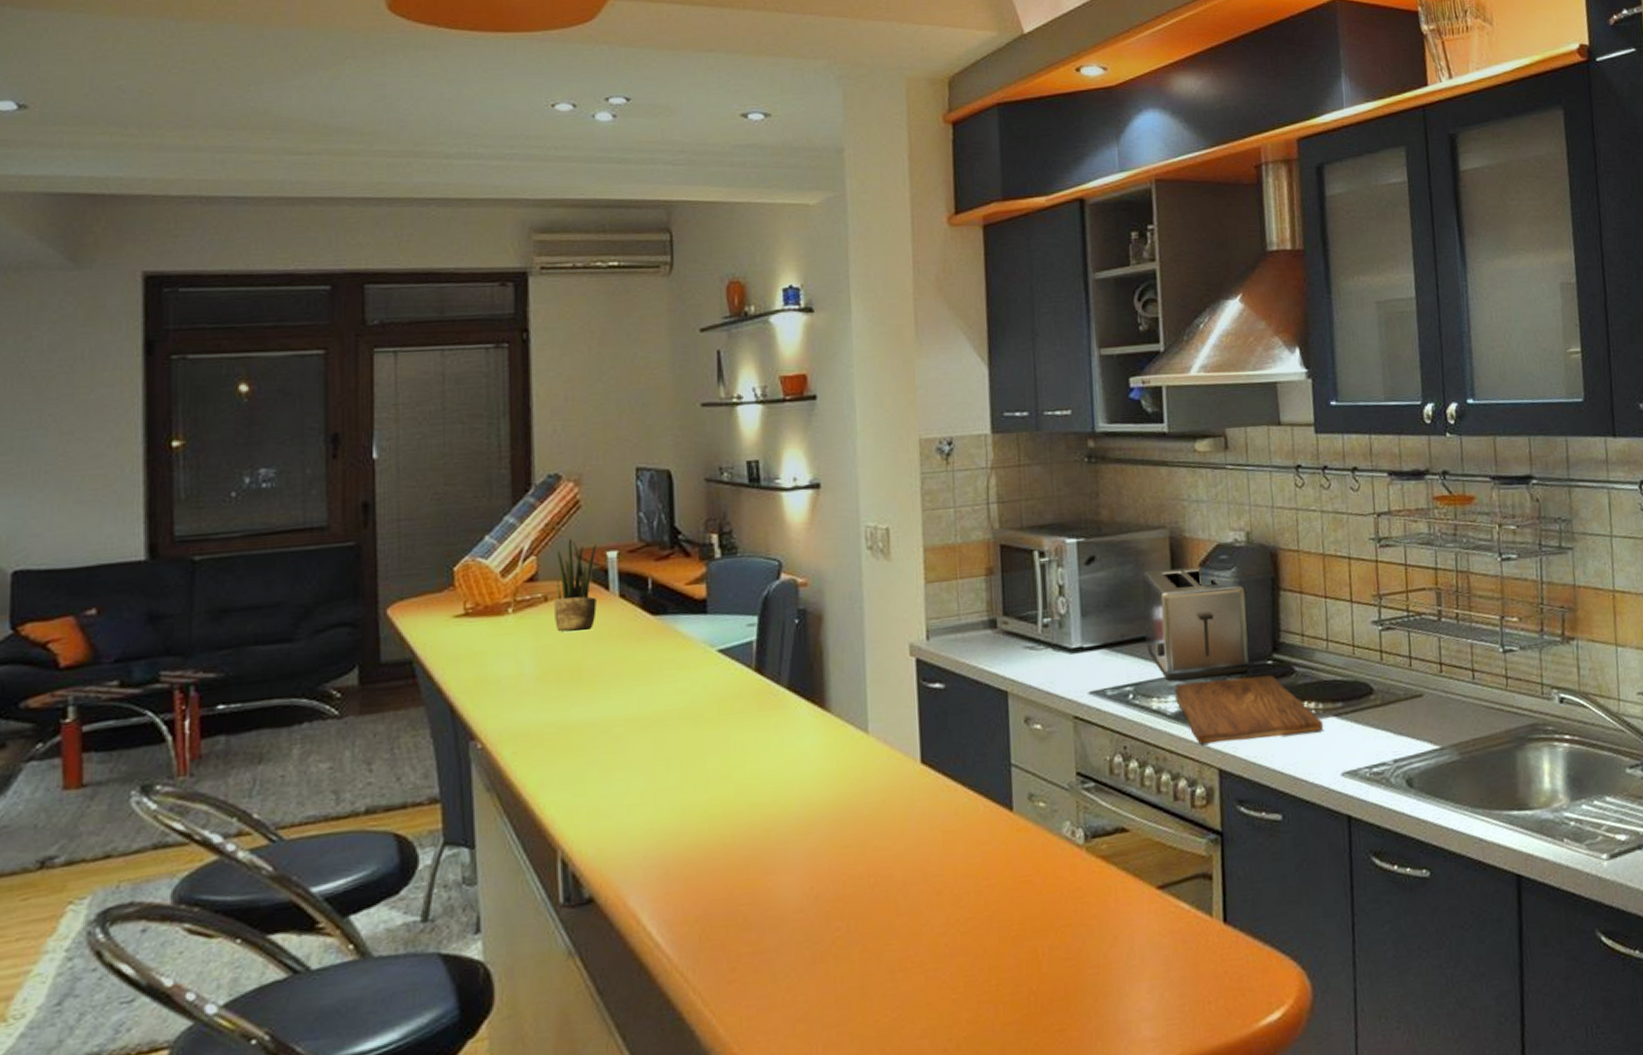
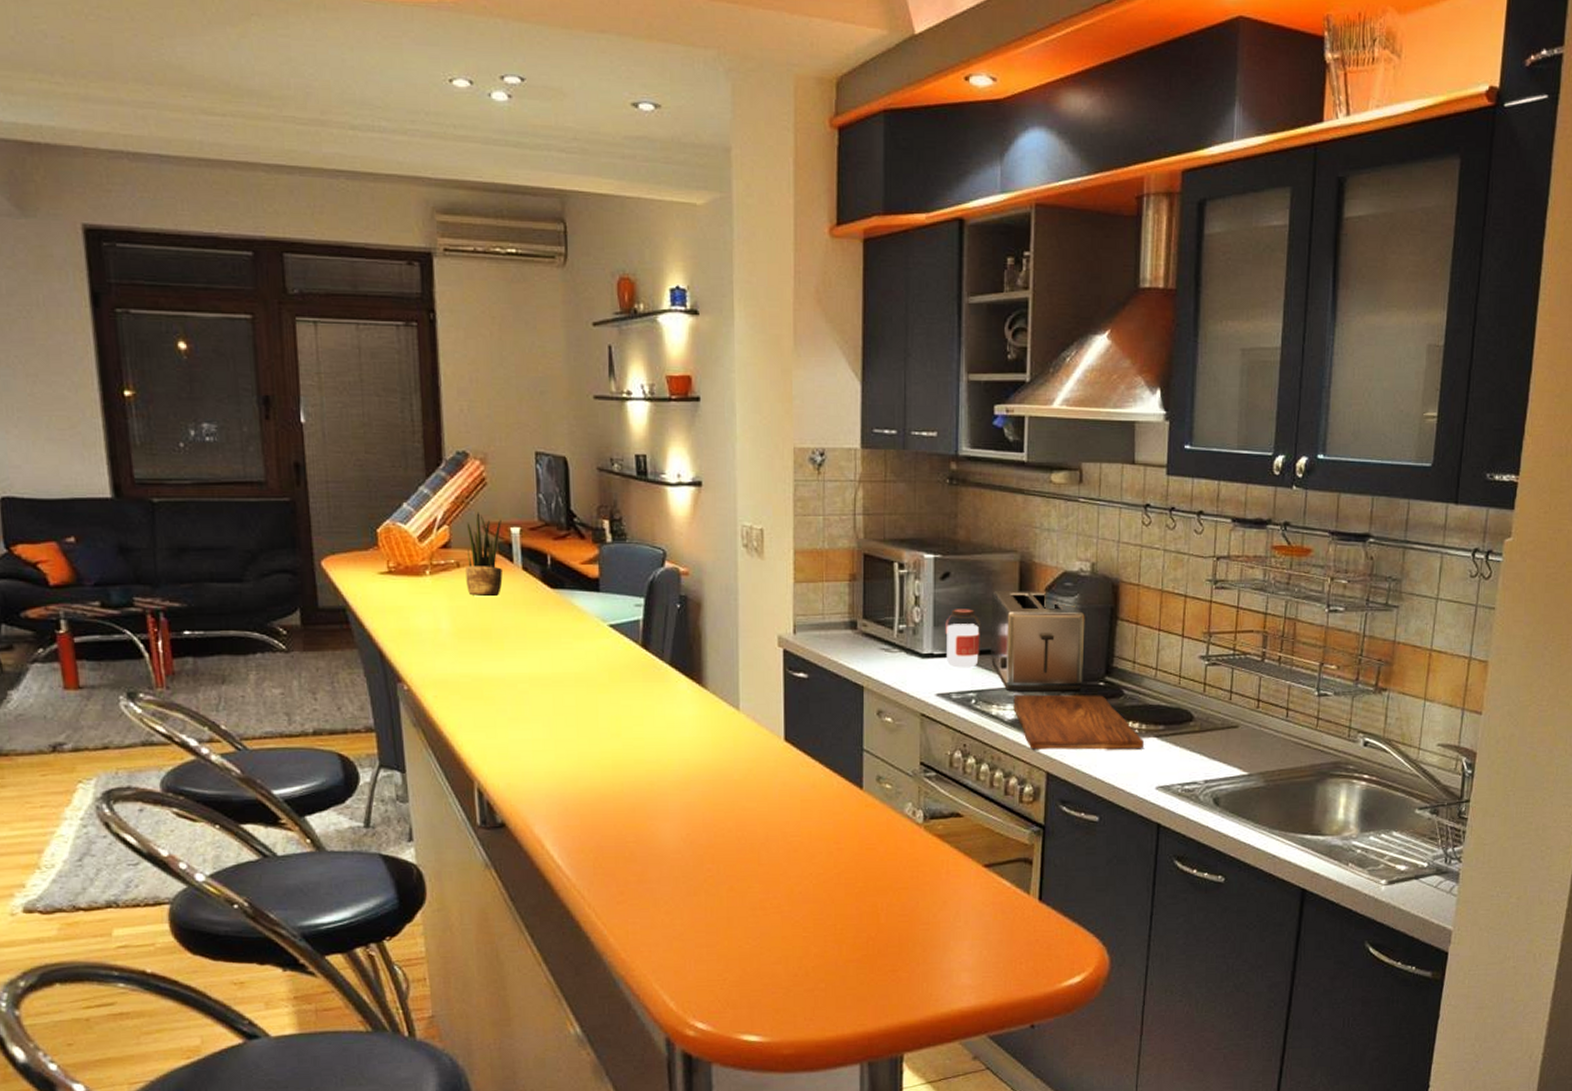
jar: none [1094,593,1134,661] -> present [945,609,982,668]

